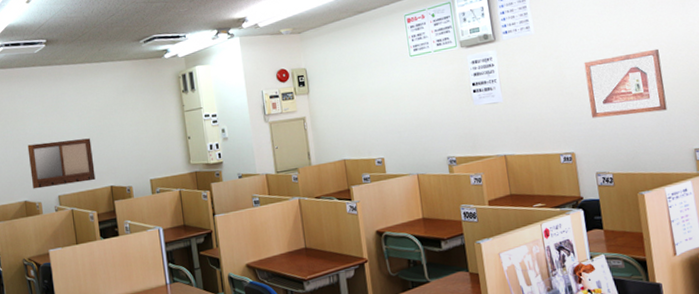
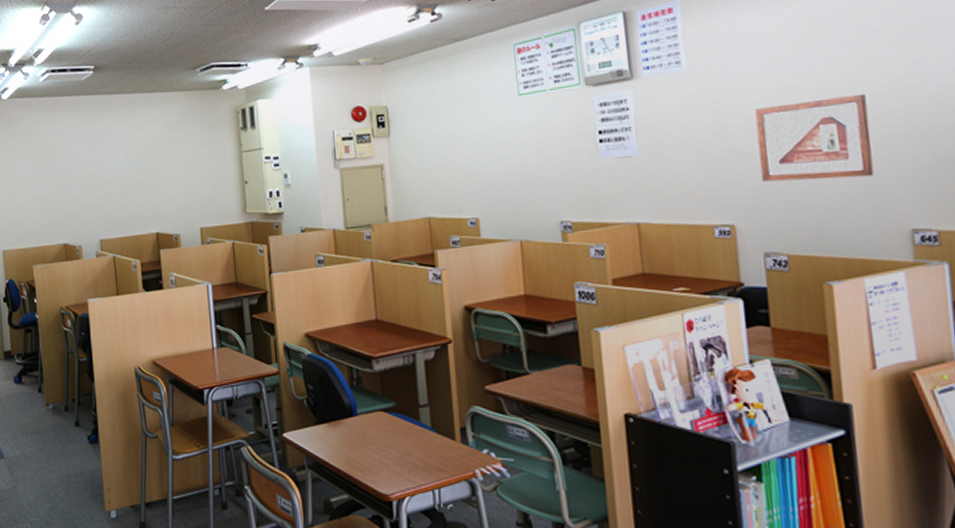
writing board: present [27,138,96,189] -> none [70,177,141,231]

